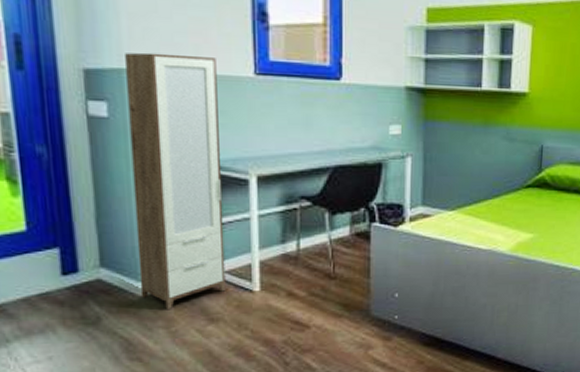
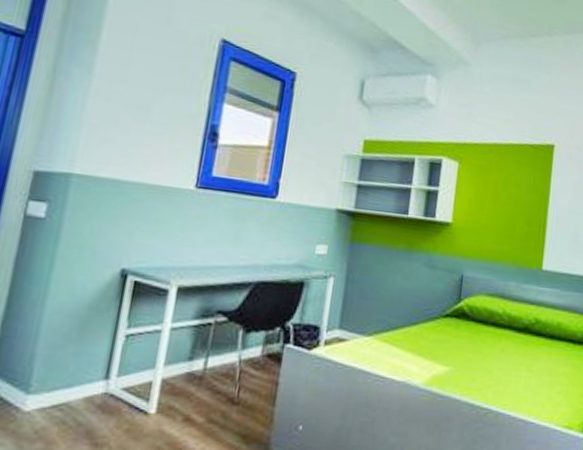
cabinet: present [125,52,226,310] -> none [25,159,162,430]

